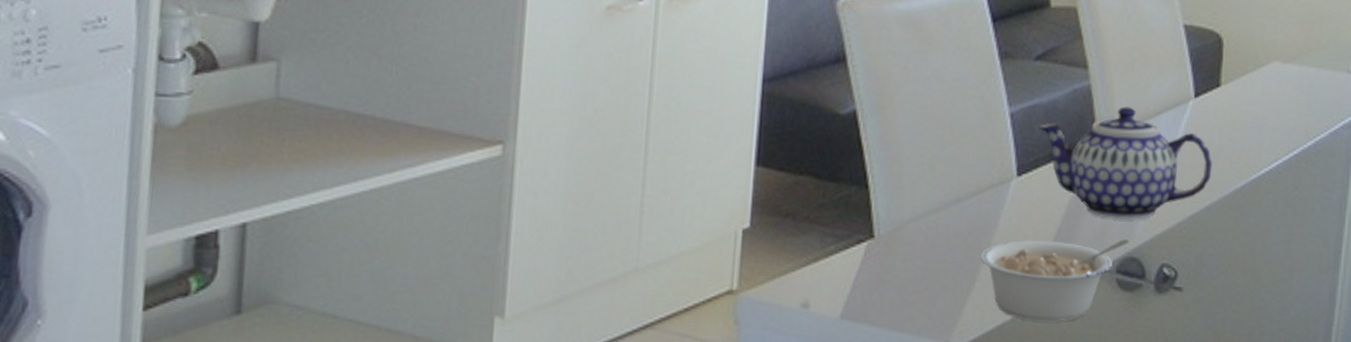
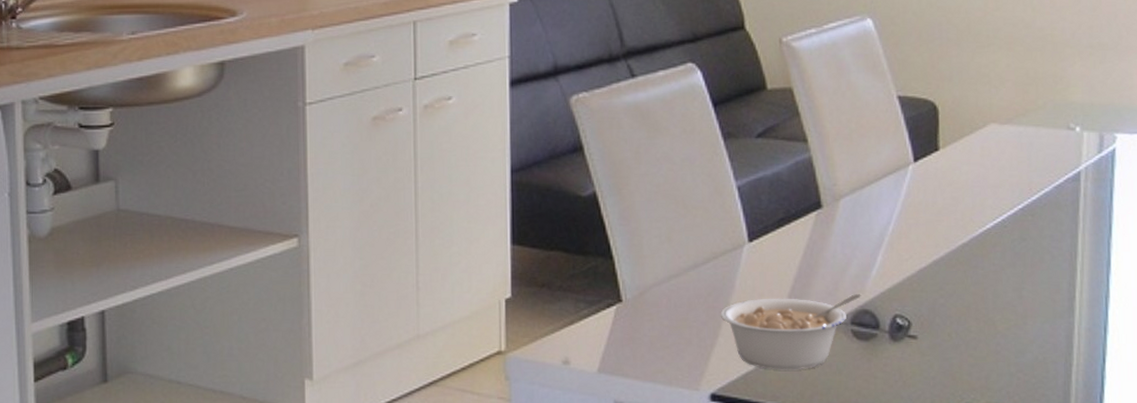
teapot: present [1037,106,1213,220] -> none [764,174,937,277]

